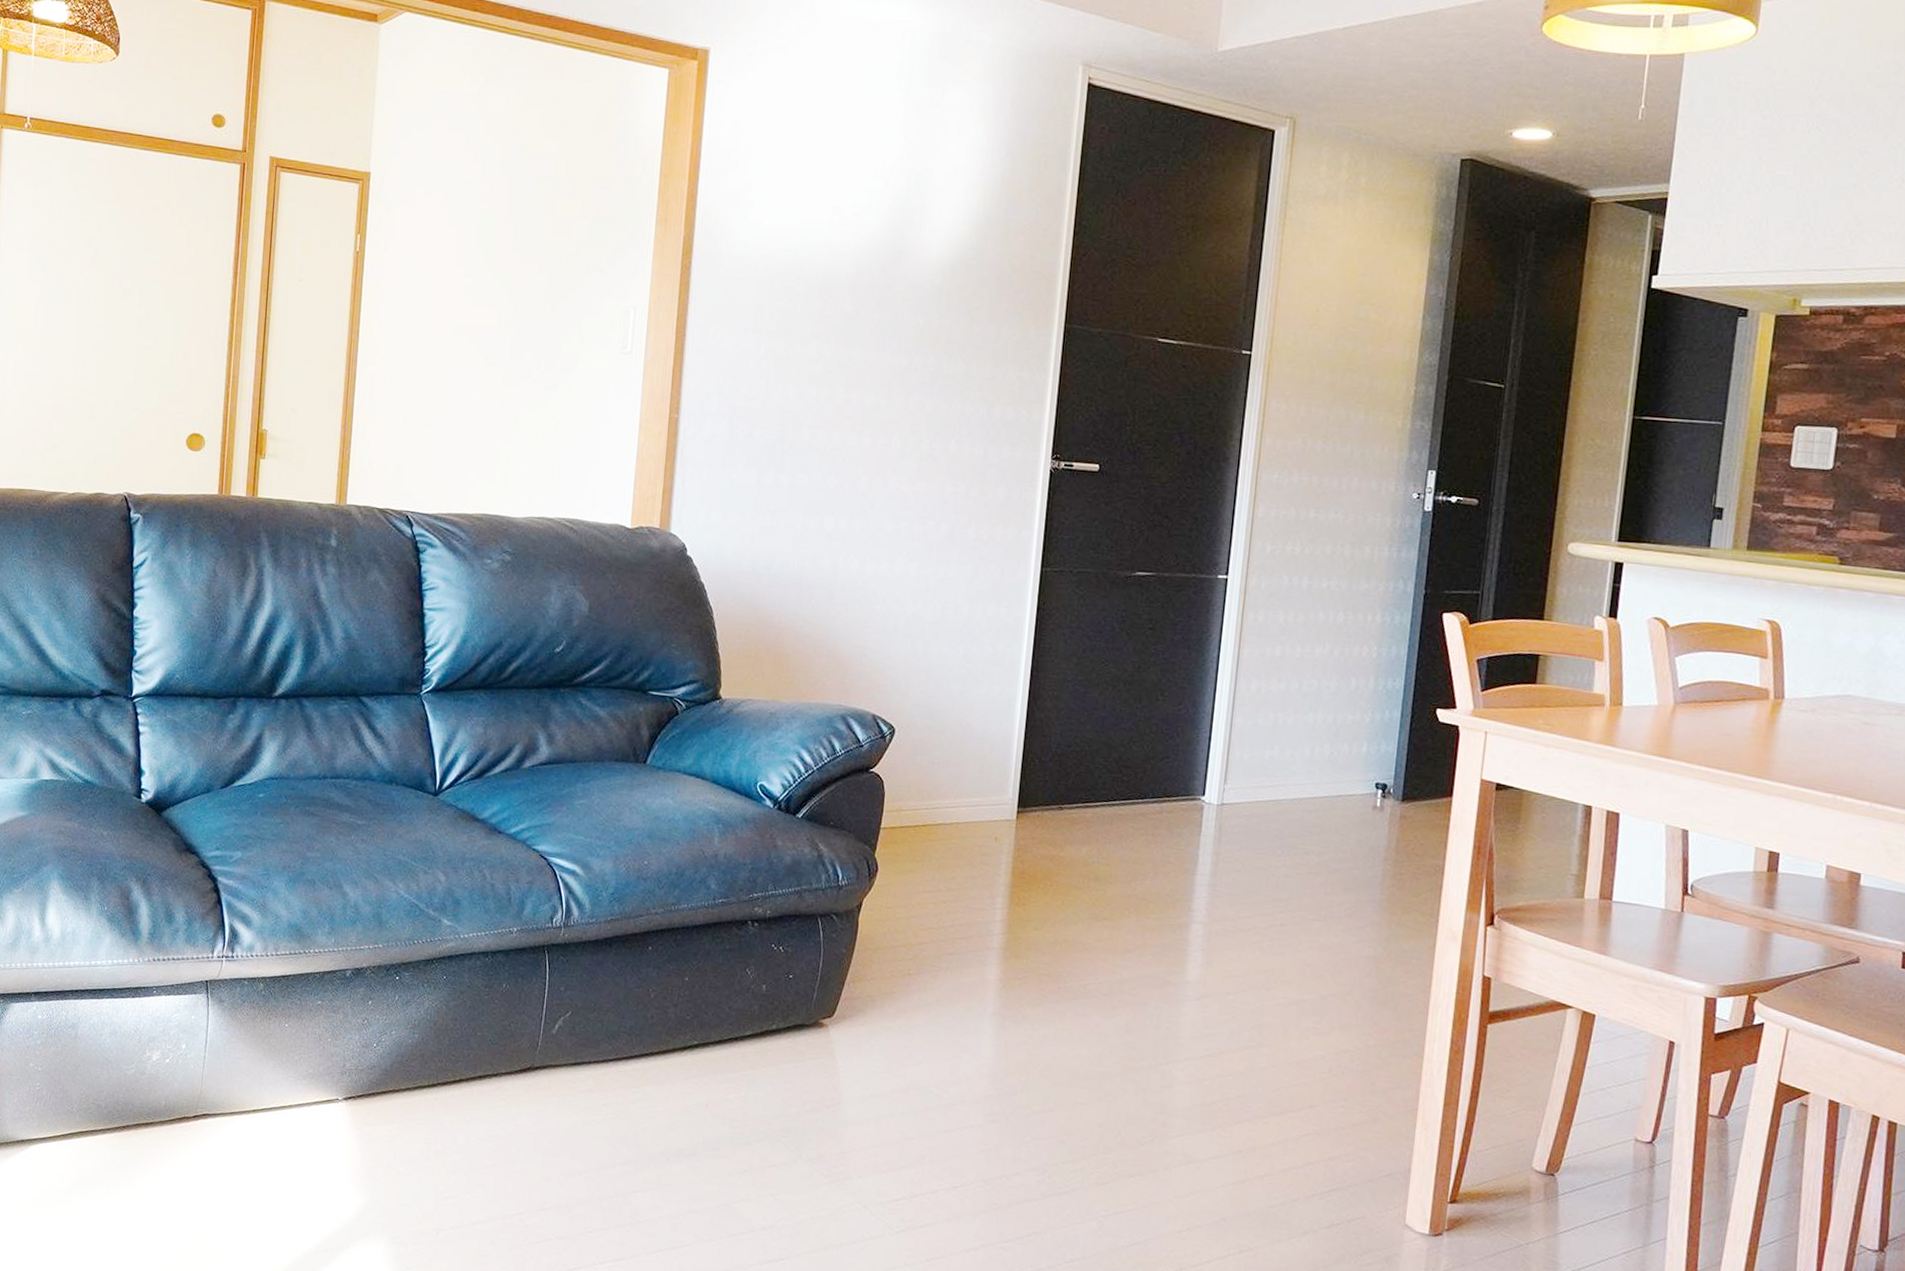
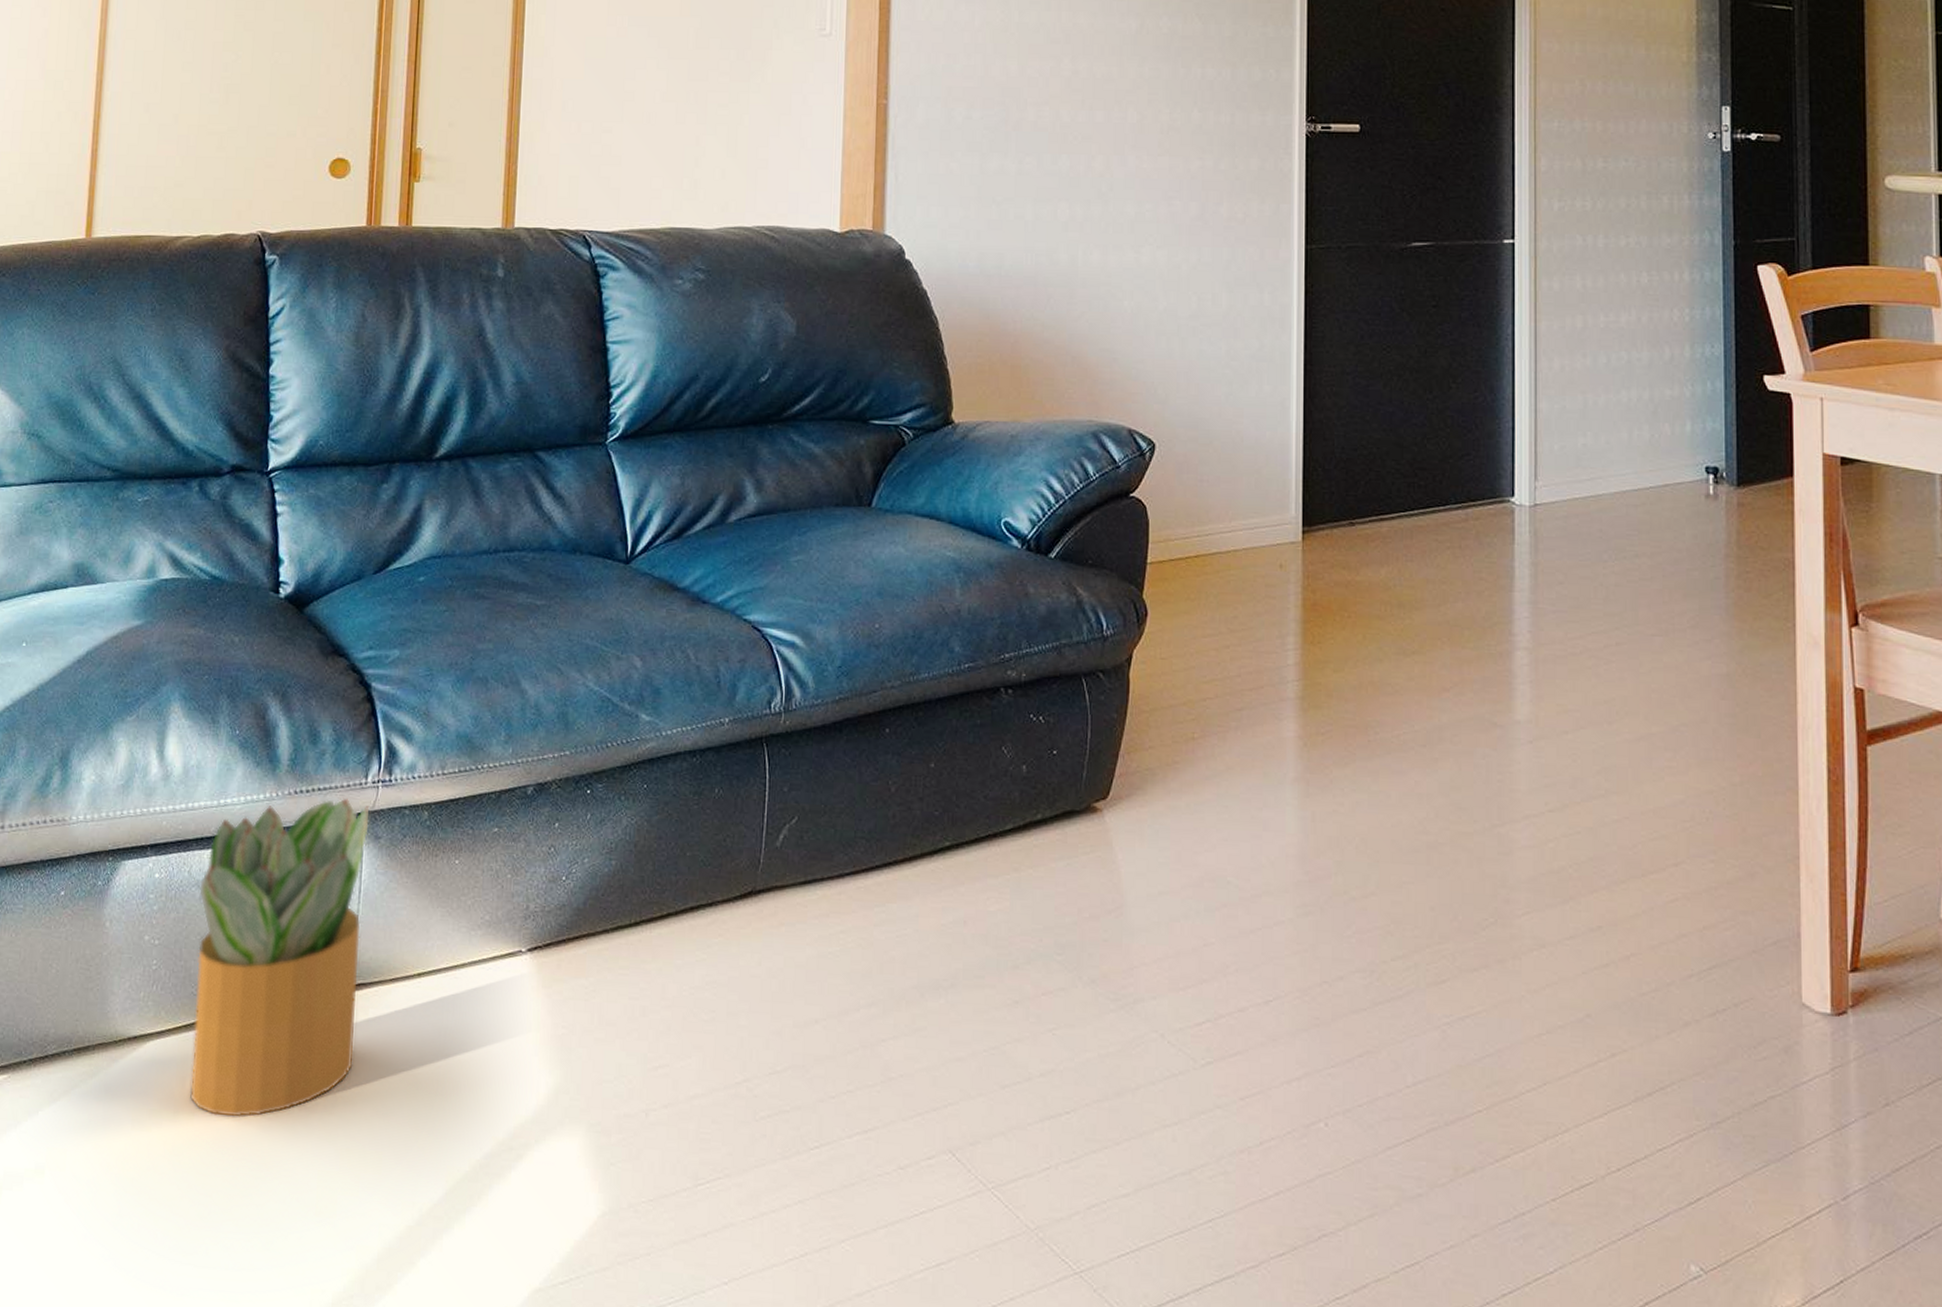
potted plant: none [57,967,215,1209] -> present [179,797,369,1117]

